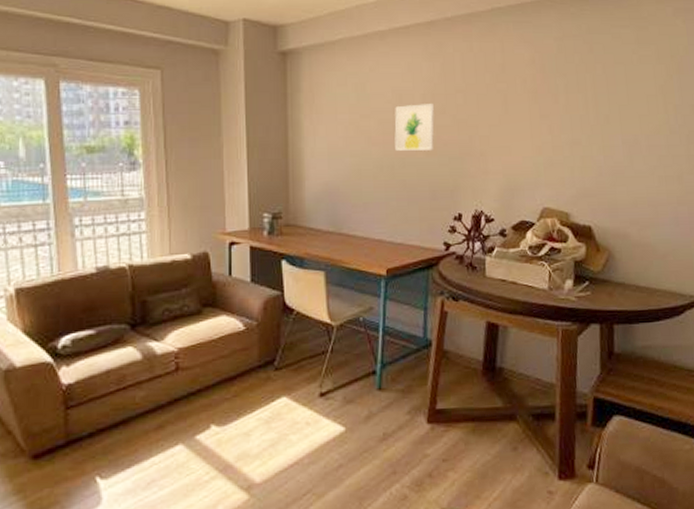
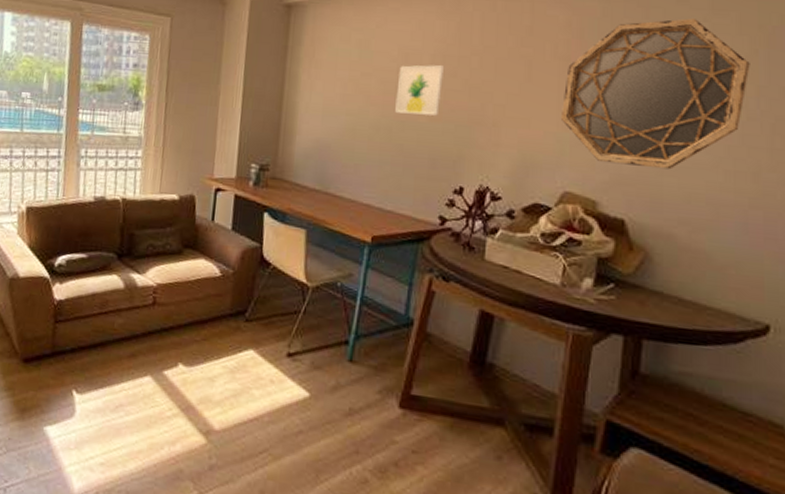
home mirror: none [534,52,668,180] -> present [560,18,750,170]

